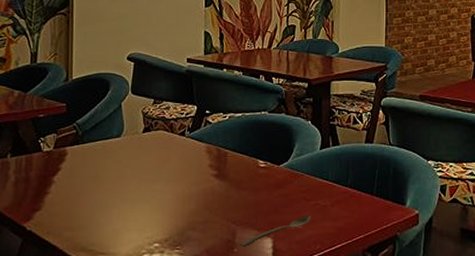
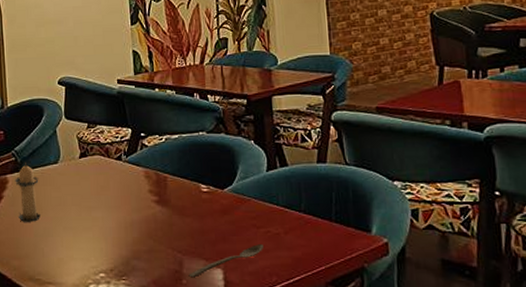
candle: none [74,134,100,194] -> present [15,161,40,222]

